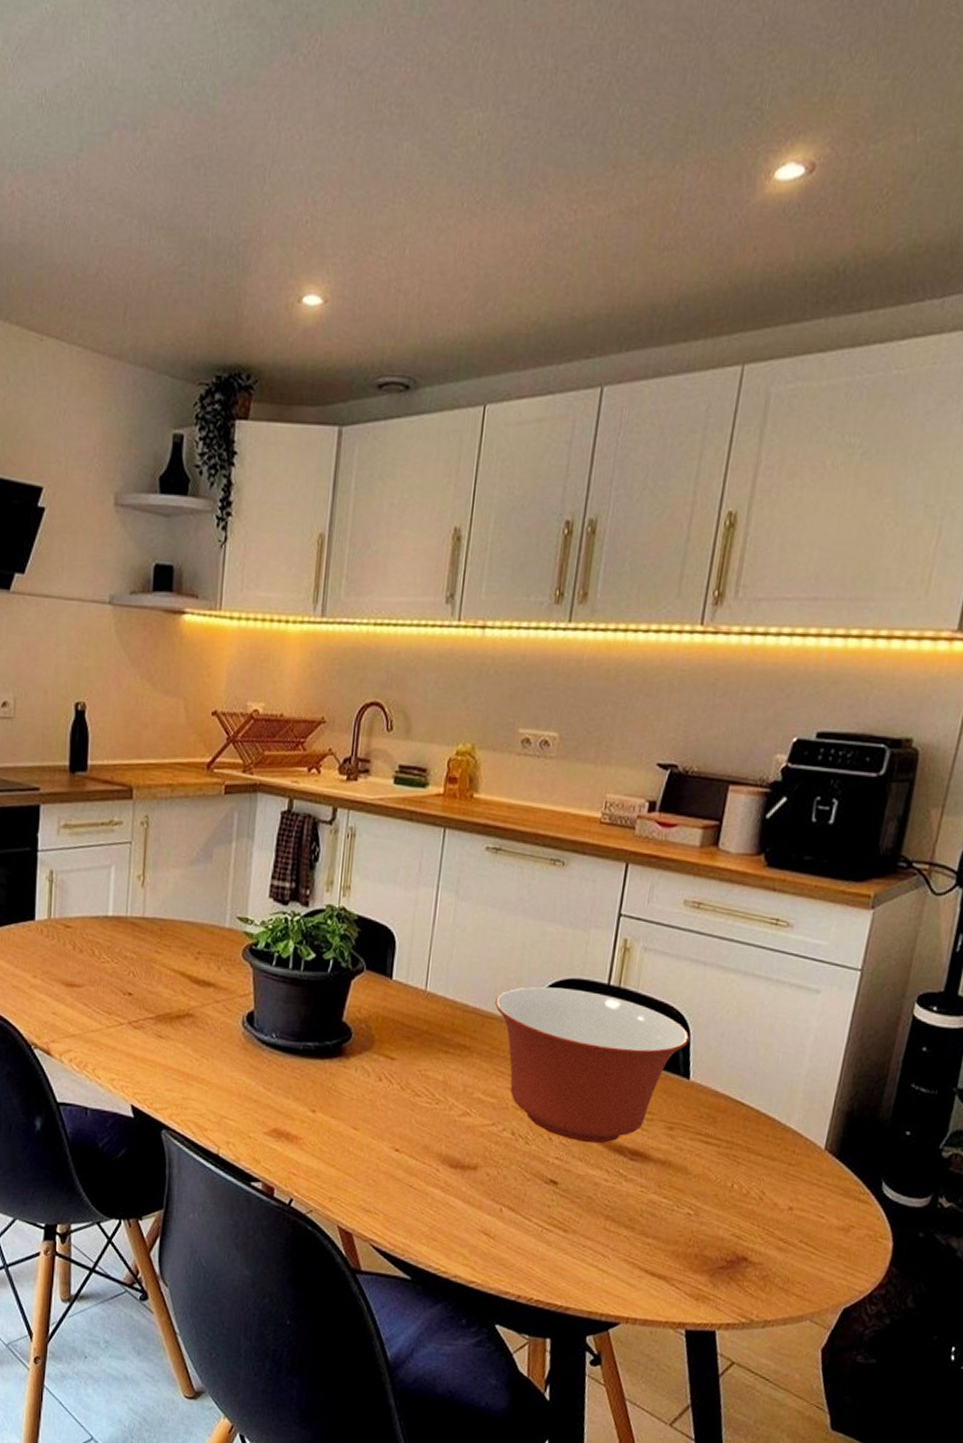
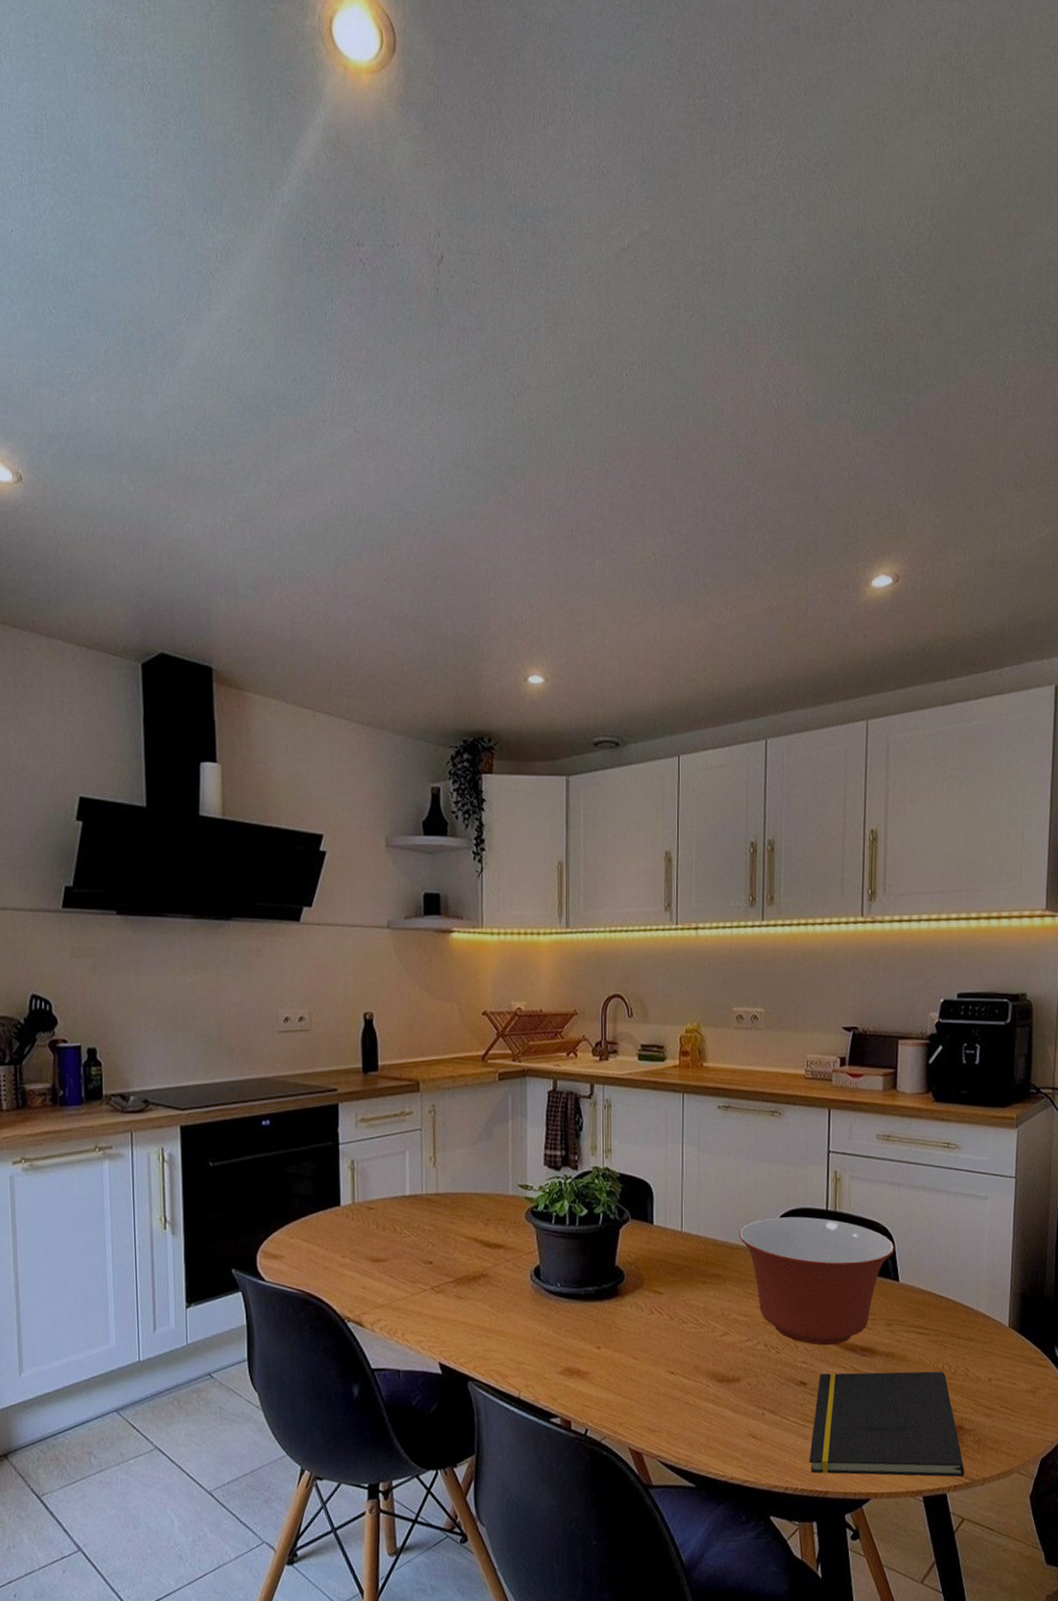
notepad: none [550,1174,743,1315] -> present [809,1371,965,1477]

